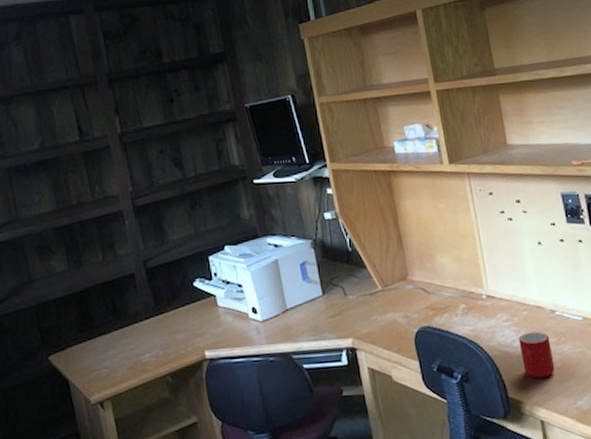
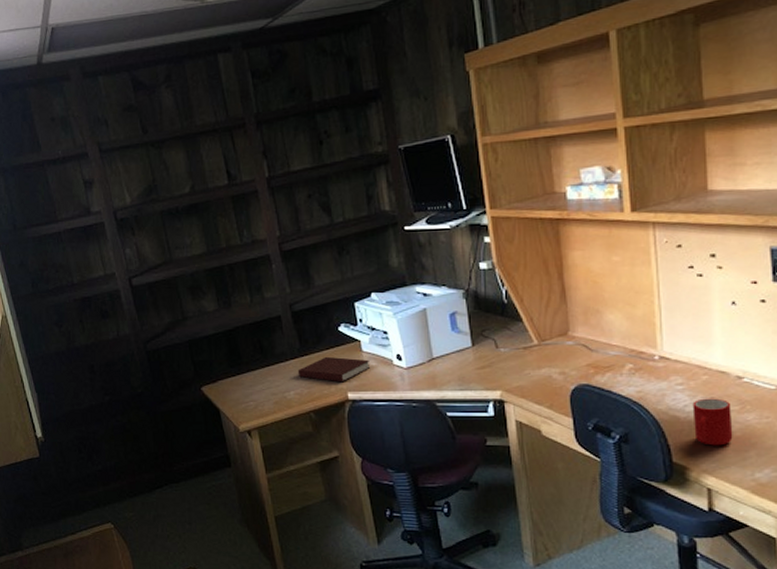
notebook: none [153,313,227,341] -> present [297,356,371,383]

